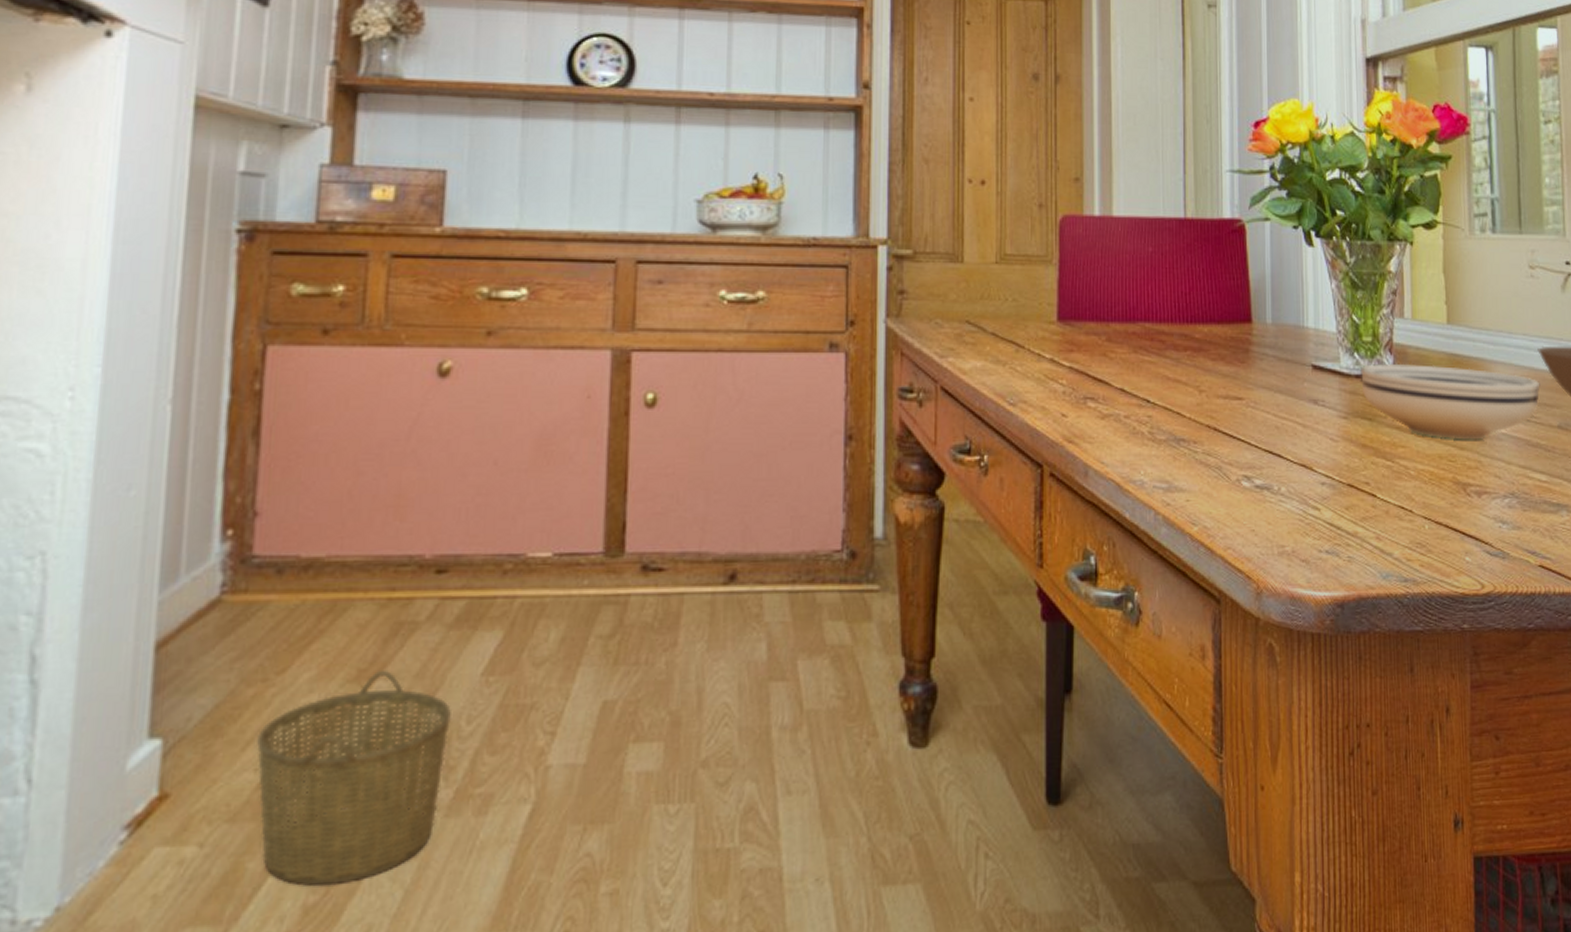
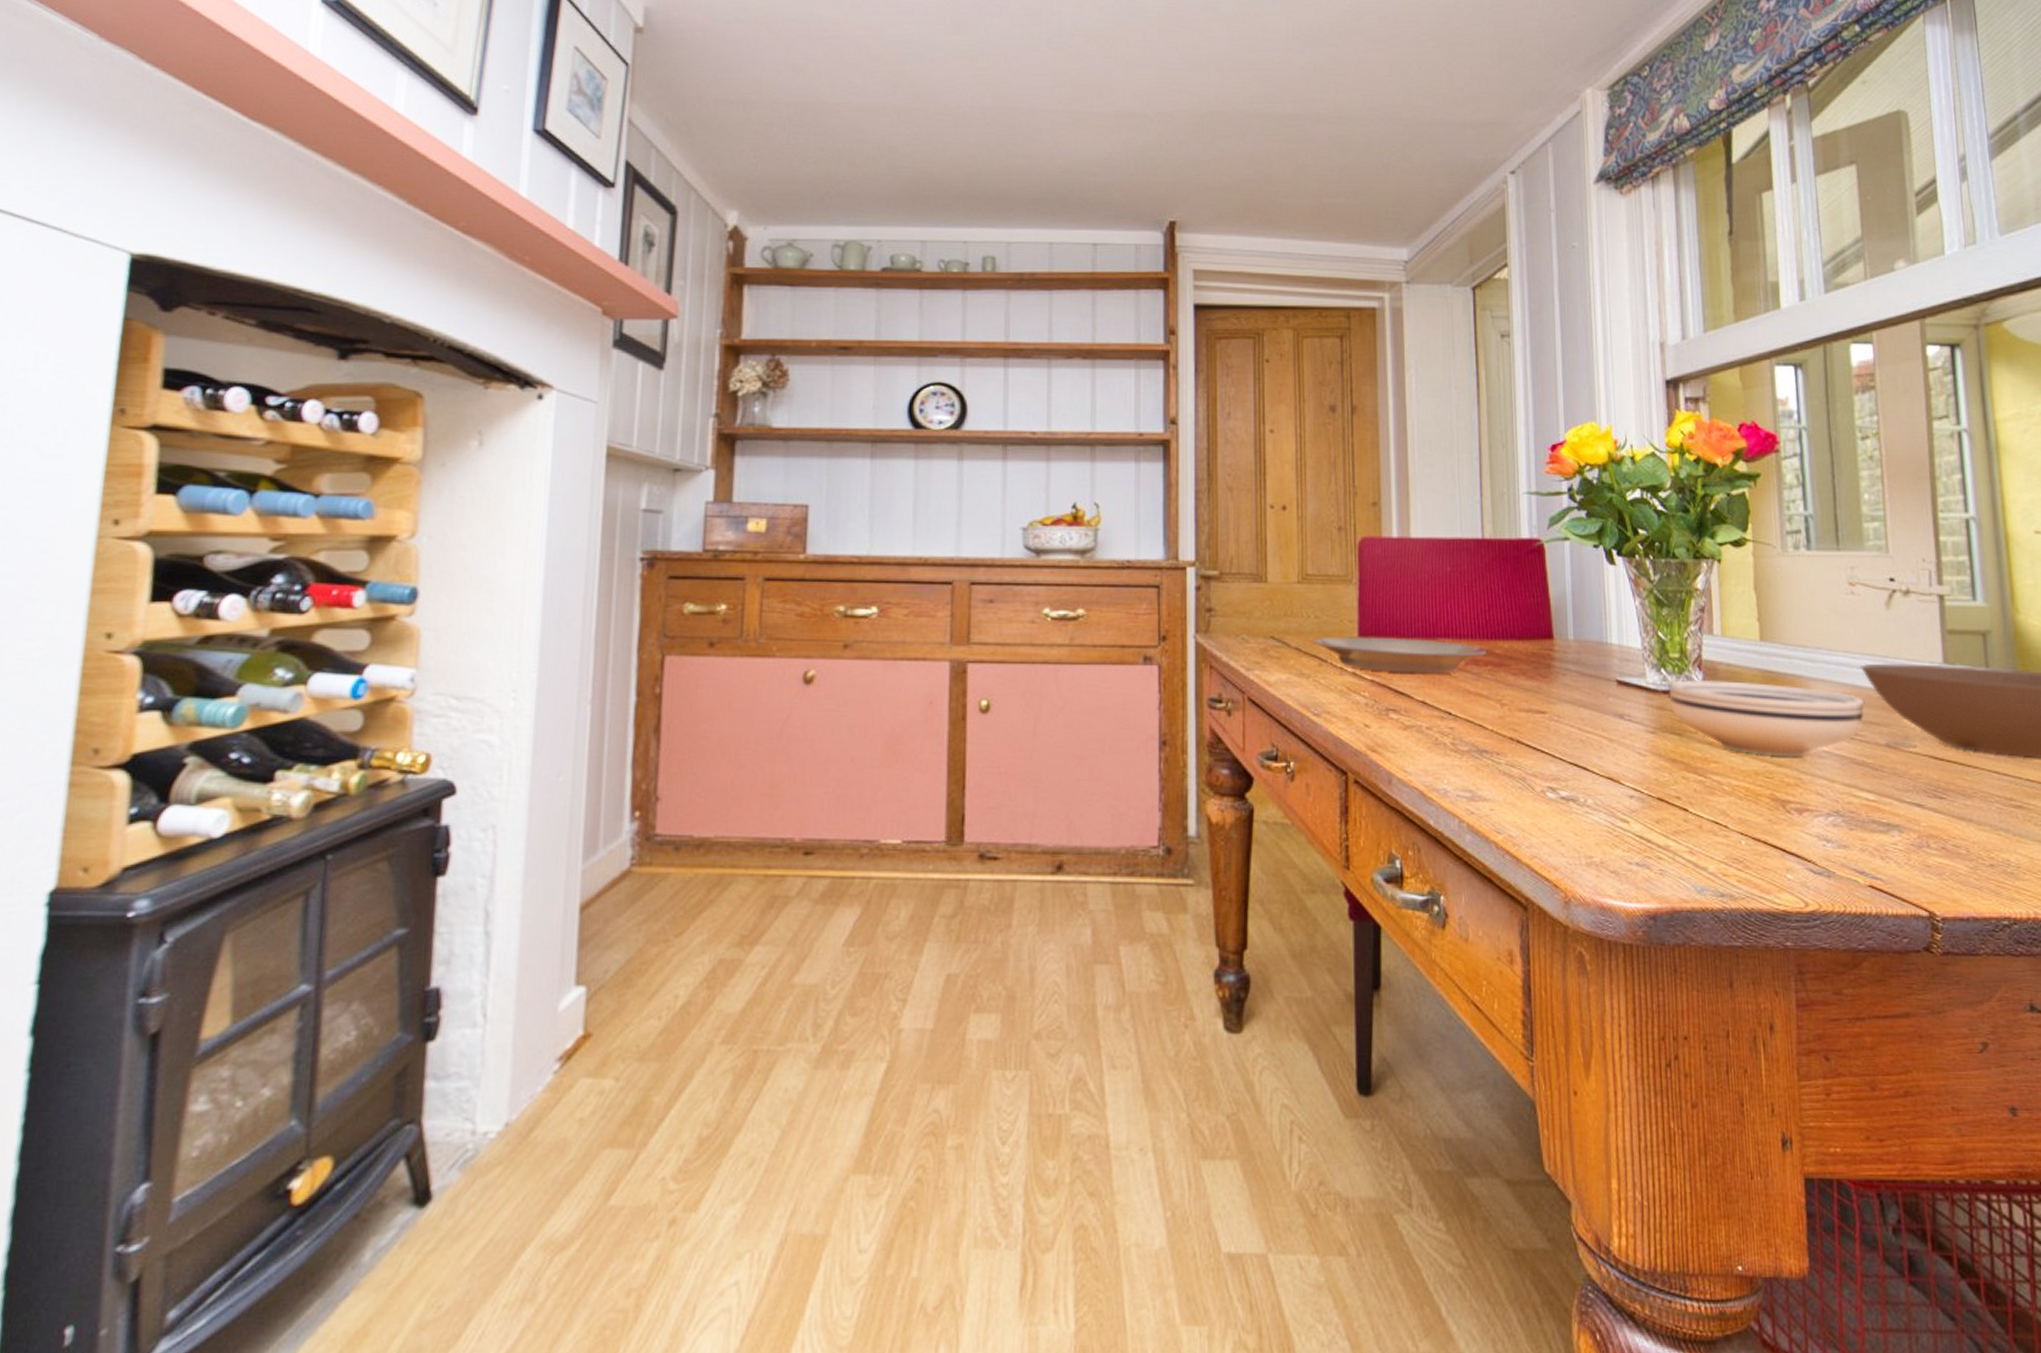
basket: present [257,669,452,887] -> none [660,936,819,1122]
plate: none [1010,321,1188,360] -> present [1313,636,1488,674]

